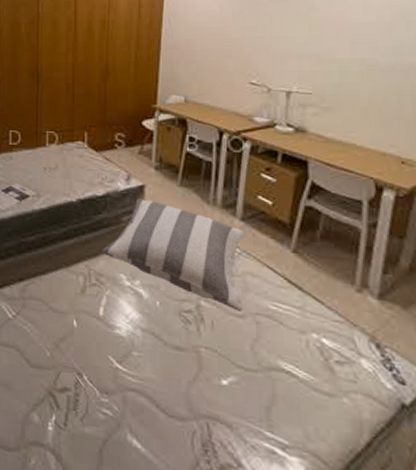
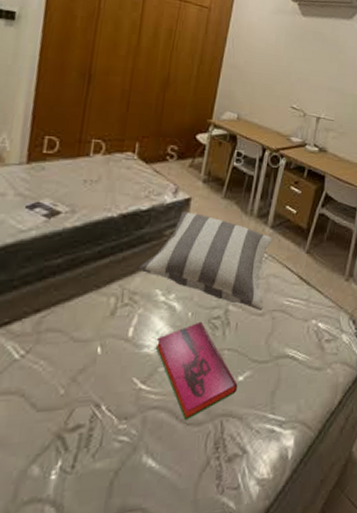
hardback book: none [127,312,222,412] -> present [155,321,238,421]

